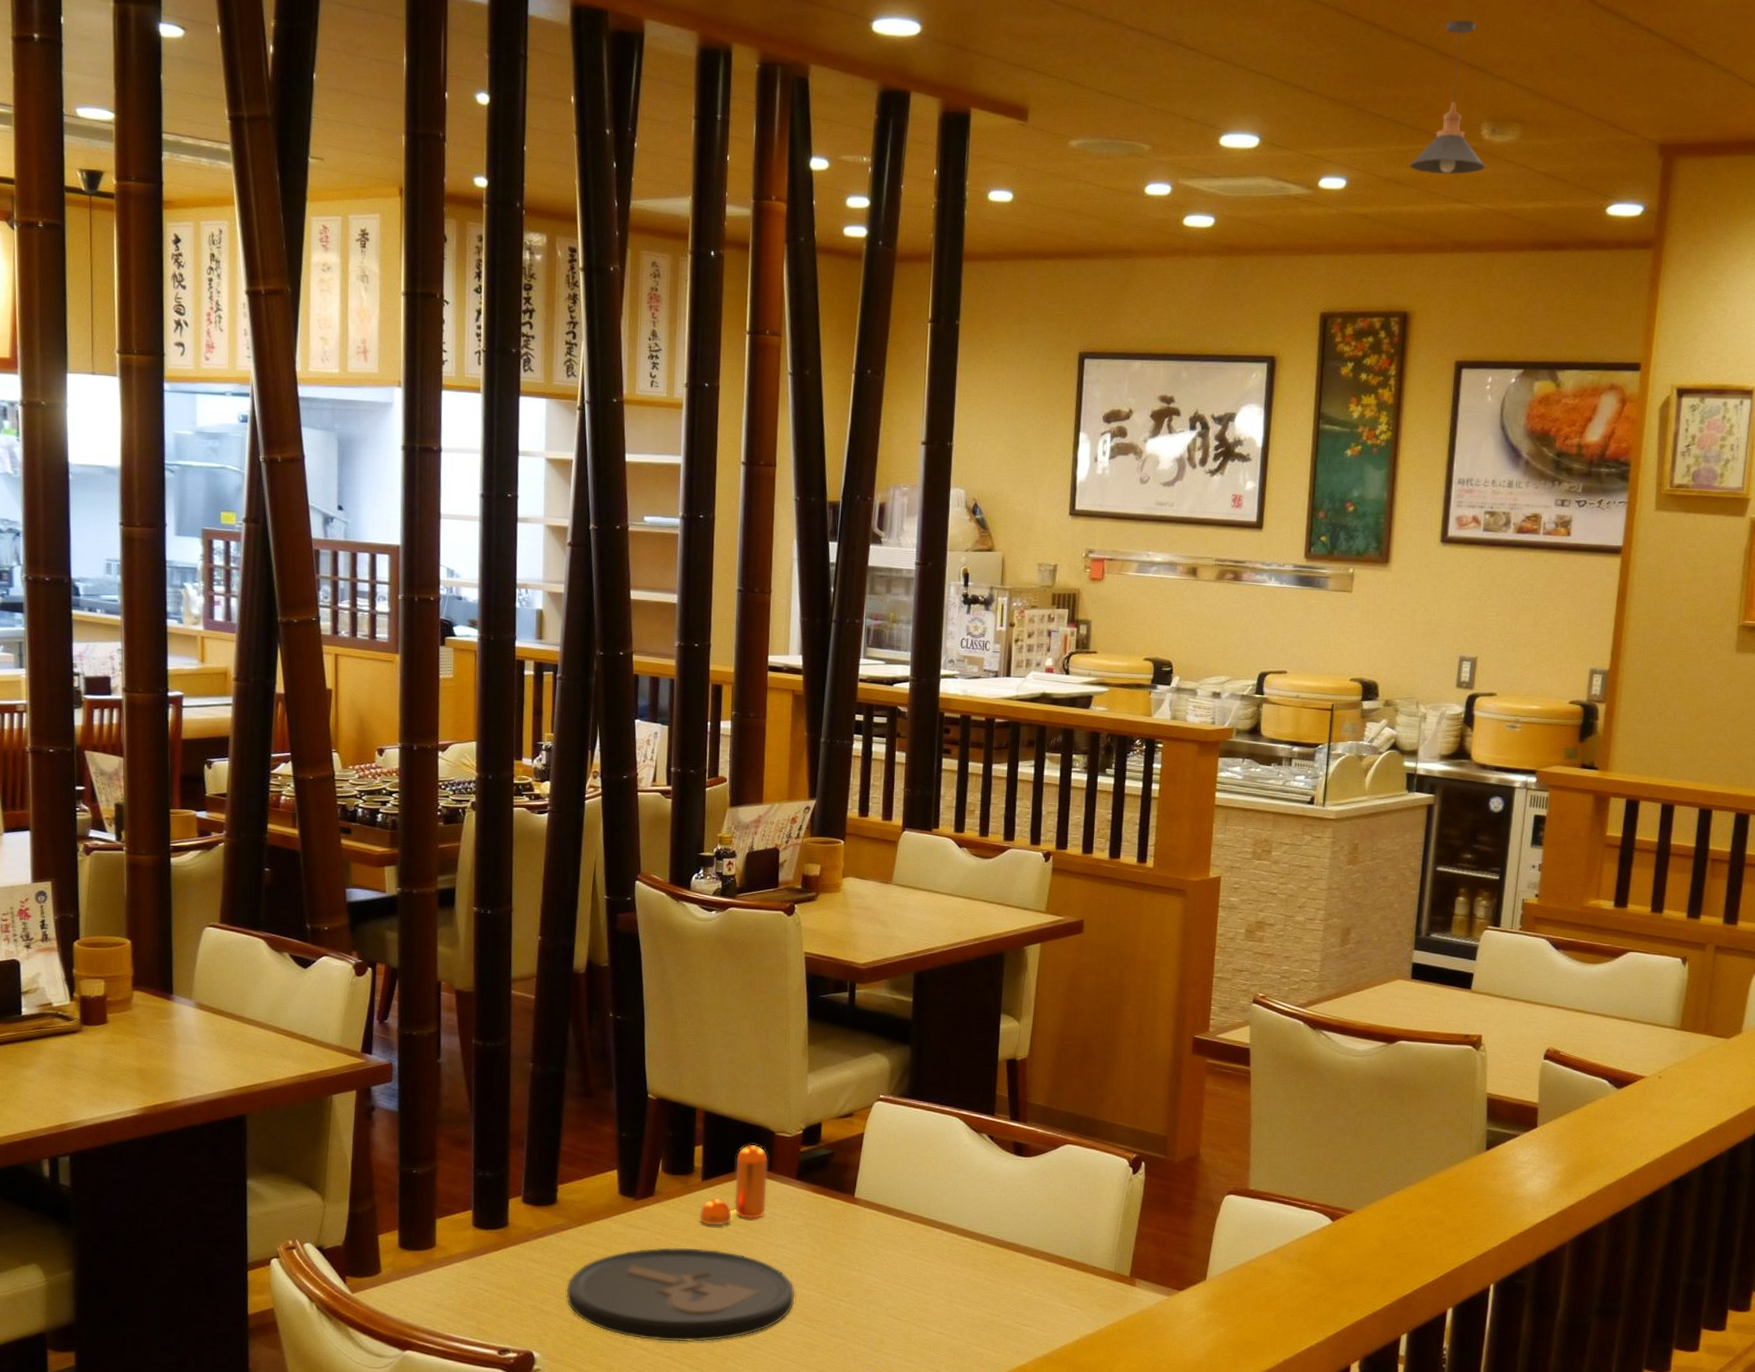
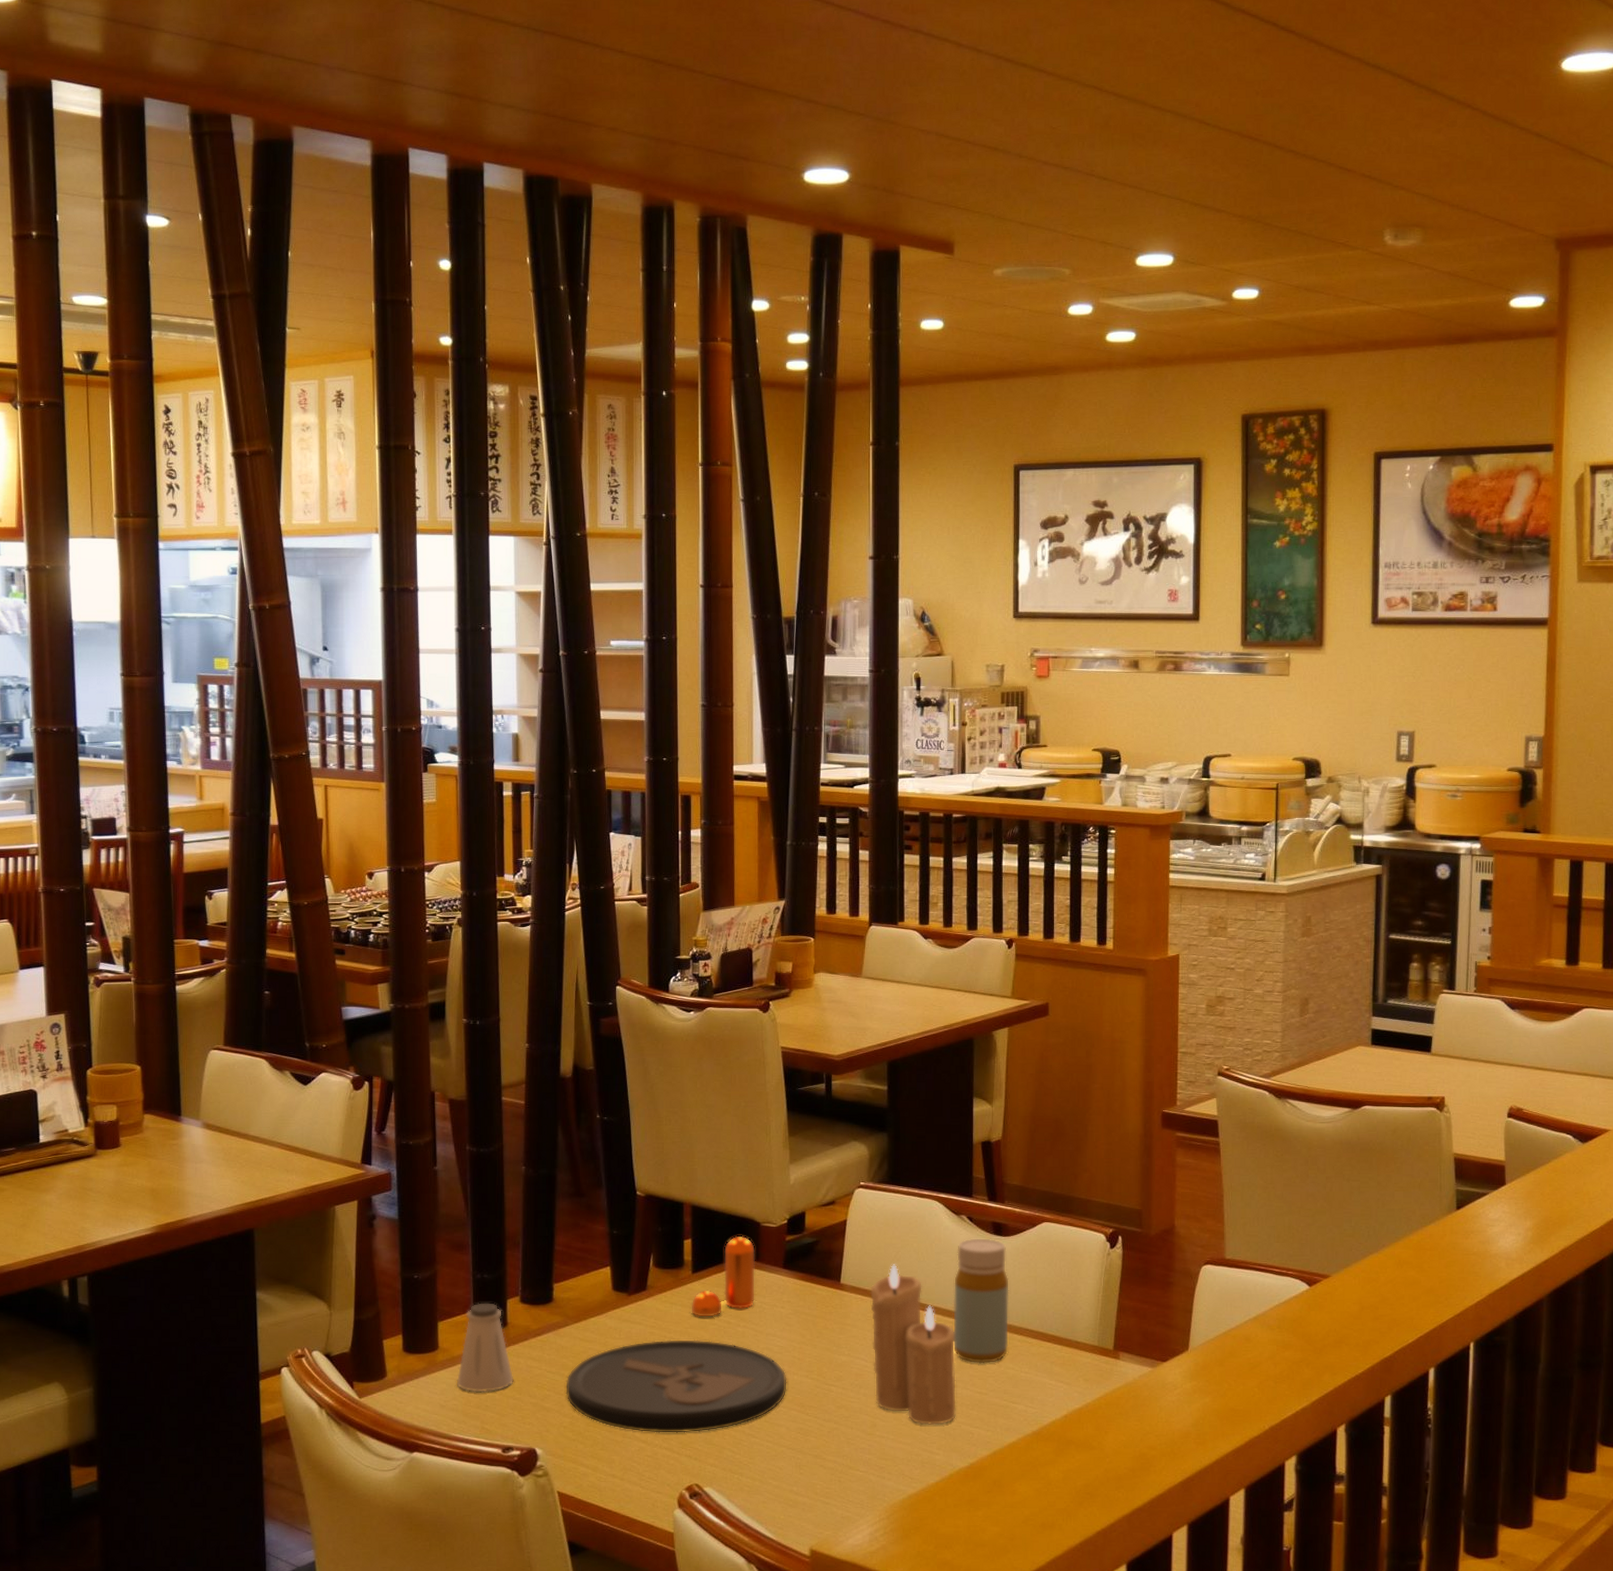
saltshaker: none [453,1201,513,1293] -> present [456,1303,514,1393]
candle: none [884,1180,970,1345] -> present [870,1264,956,1425]
bottle: none [967,1157,1028,1285] -> present [953,1238,1009,1364]
pendant light: present [1409,20,1486,174] -> none [1317,137,1391,279]

